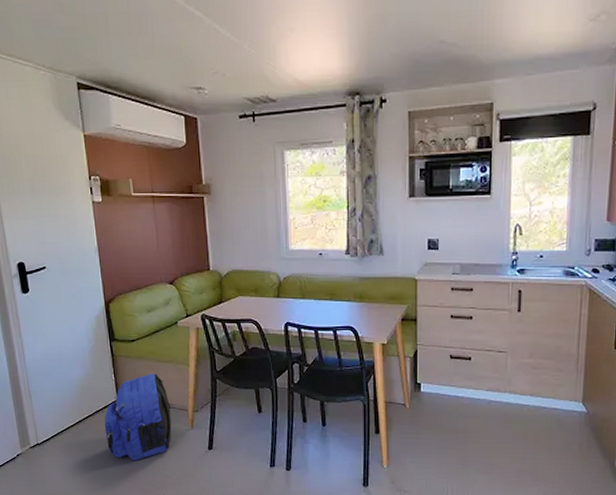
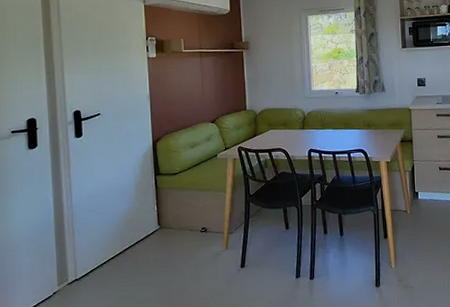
backpack: present [104,373,172,461] -> none [144,202,208,287]

